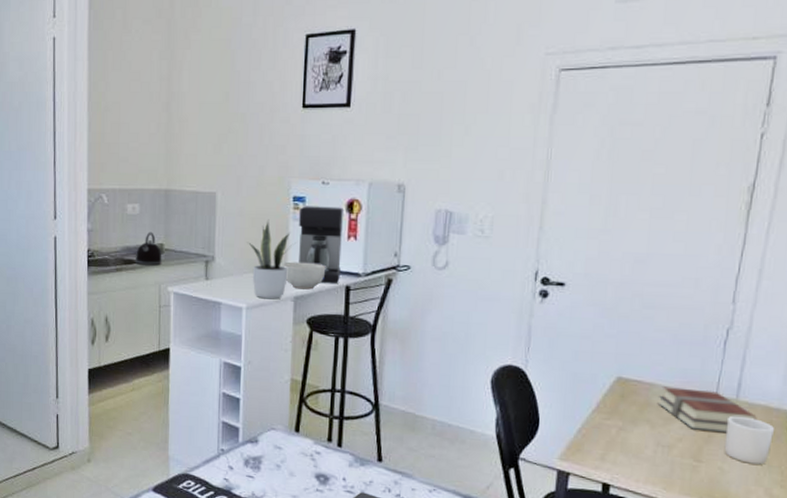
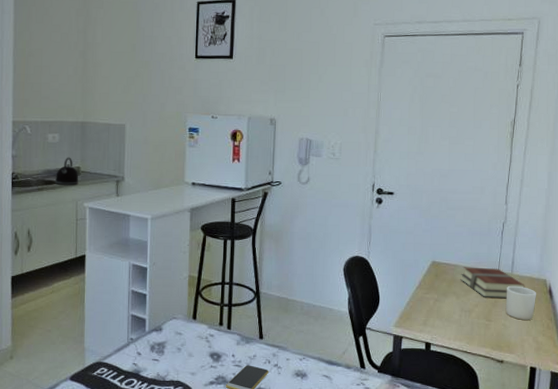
potted plant: present [247,219,296,300] -> none [151,146,191,211]
bowl: present [283,262,326,290] -> none [181,180,216,202]
coffee maker: present [299,206,343,283] -> none [194,135,229,197]

